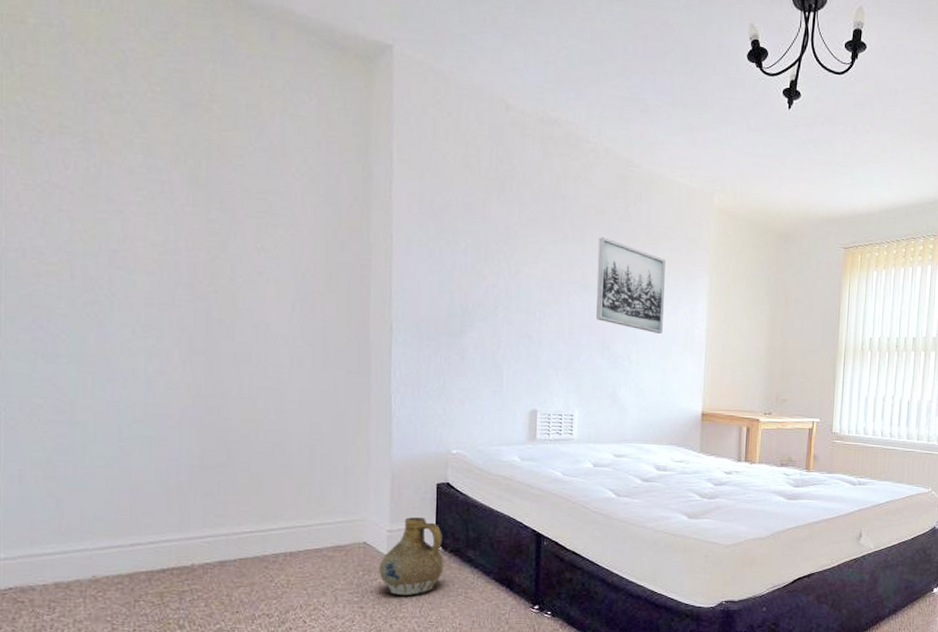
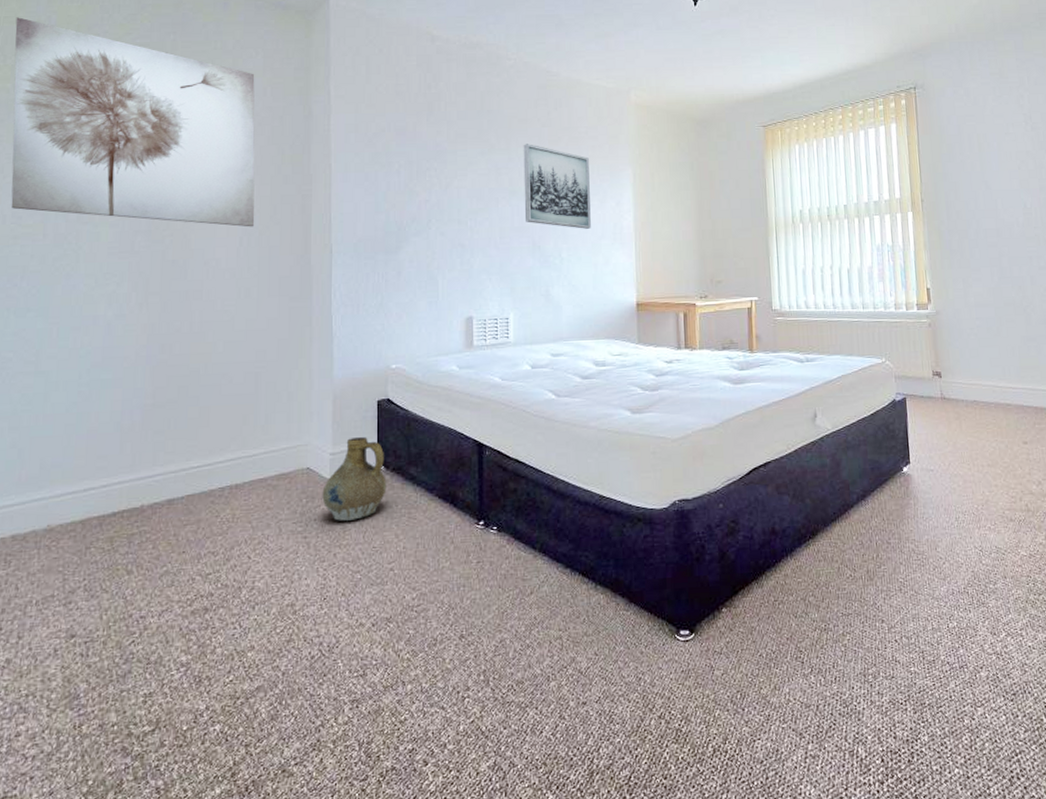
wall art: none [22,16,309,293] -> present [11,17,255,227]

